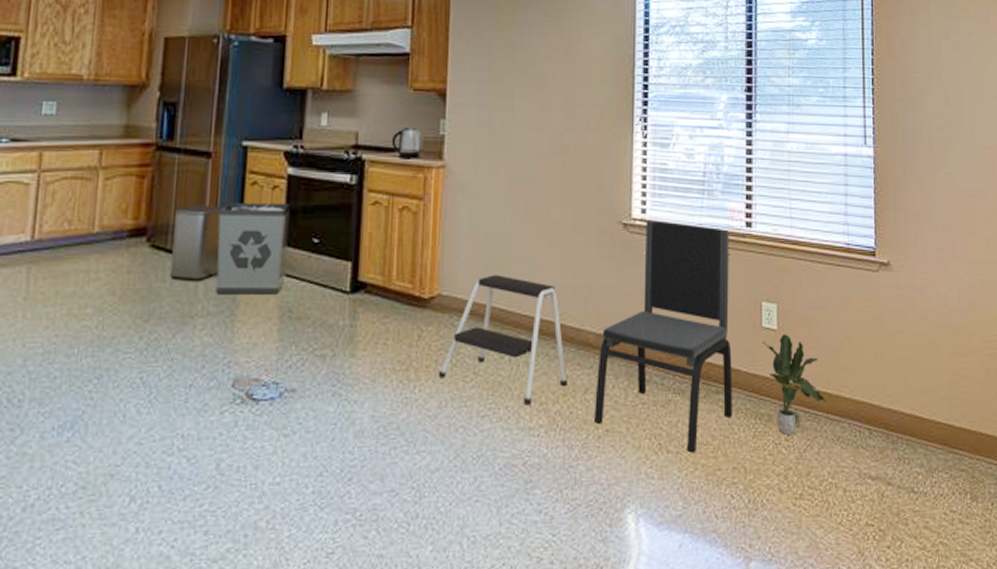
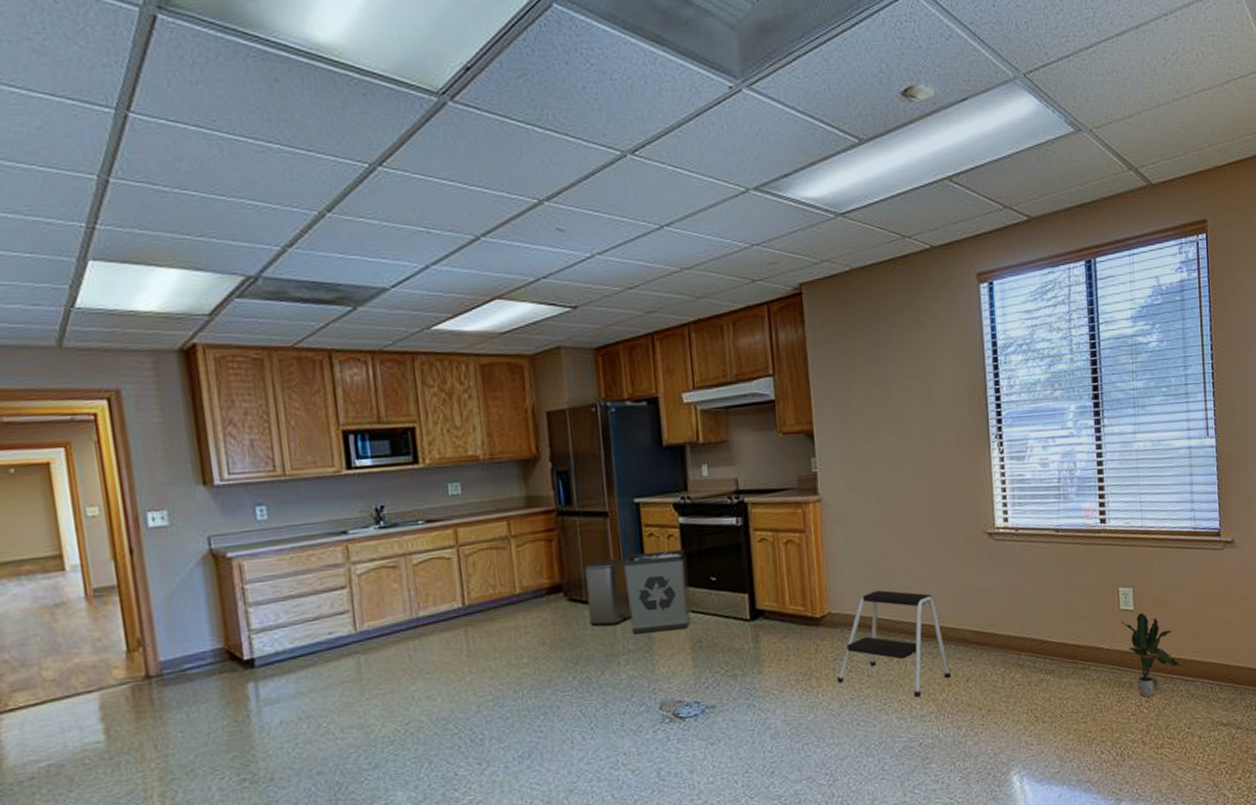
kettle: present [391,126,421,160] -> none [768,468,797,499]
dining chair: present [594,220,733,453] -> none [976,526,1099,721]

